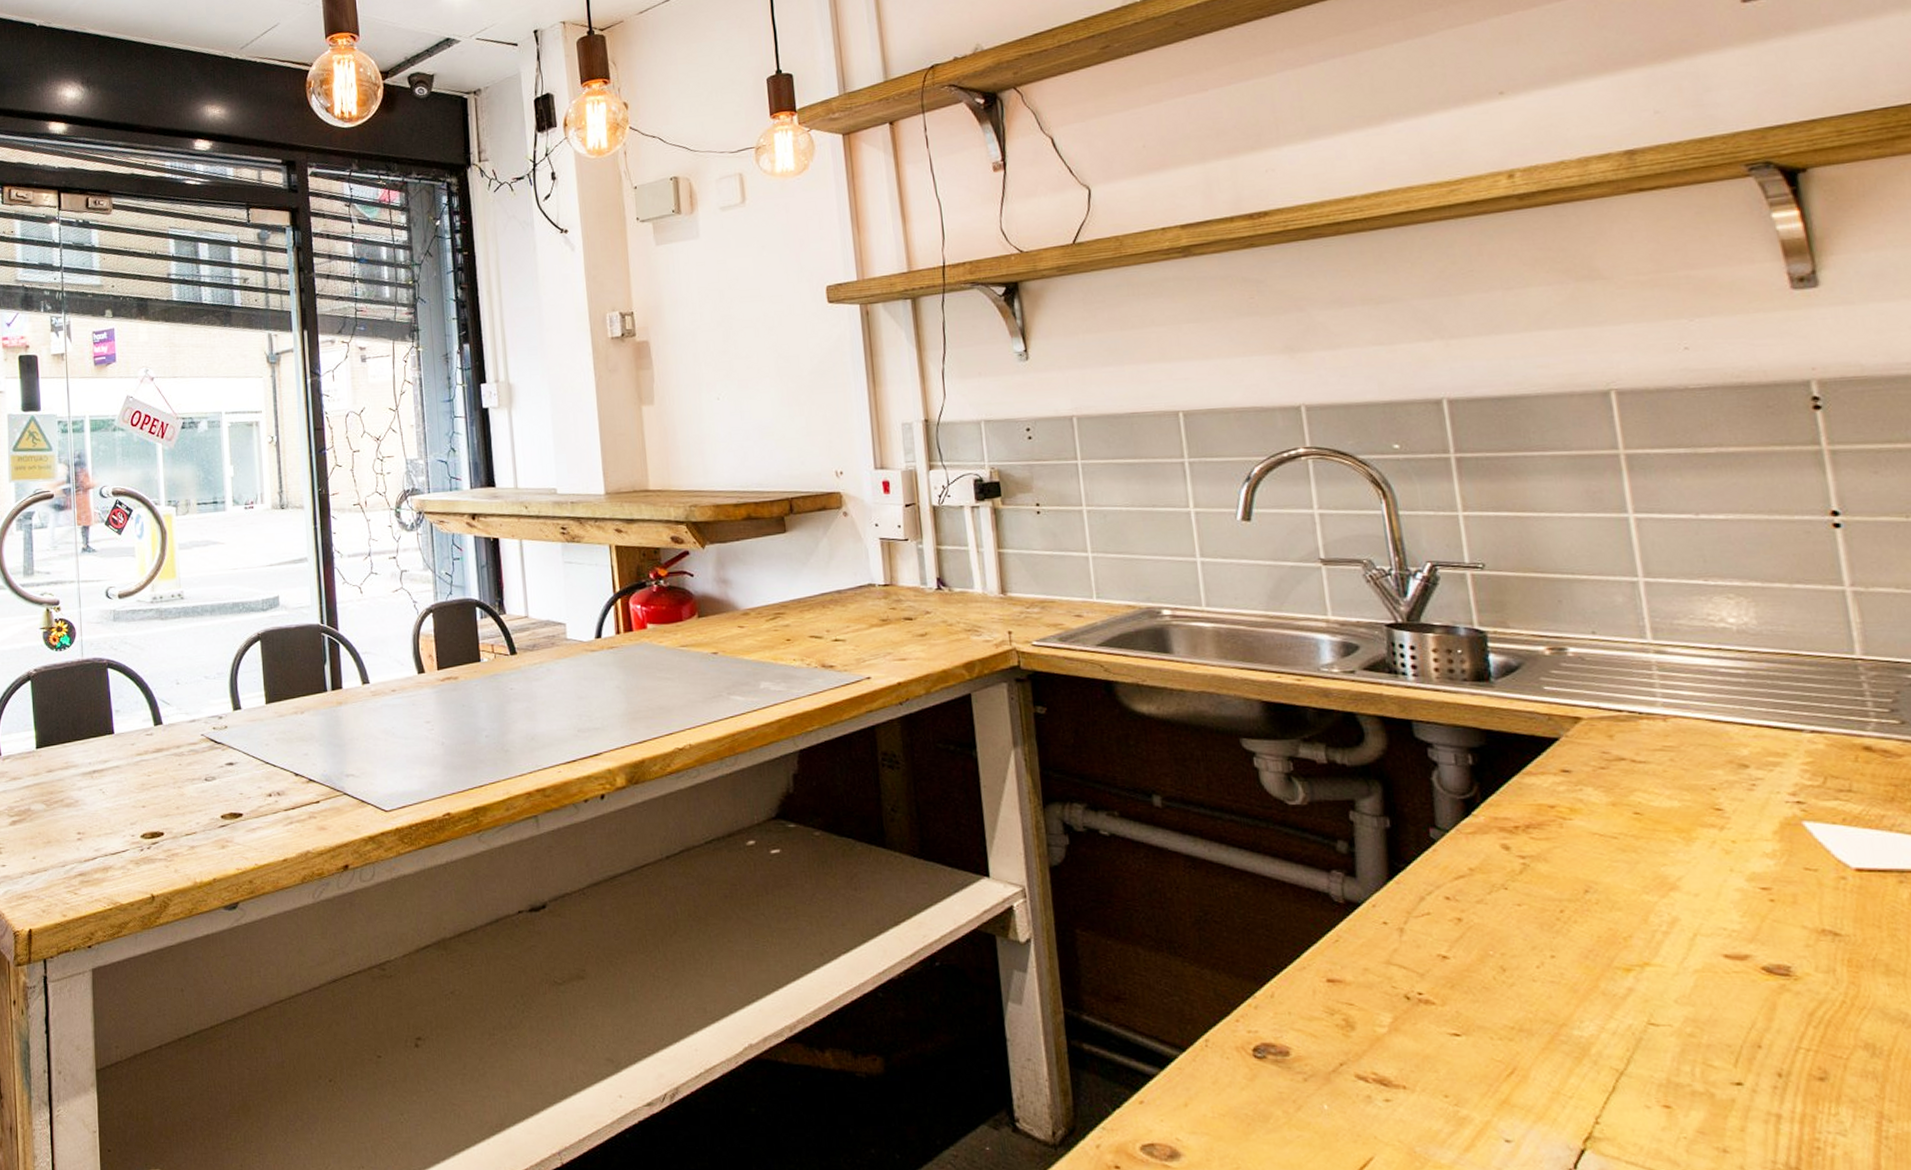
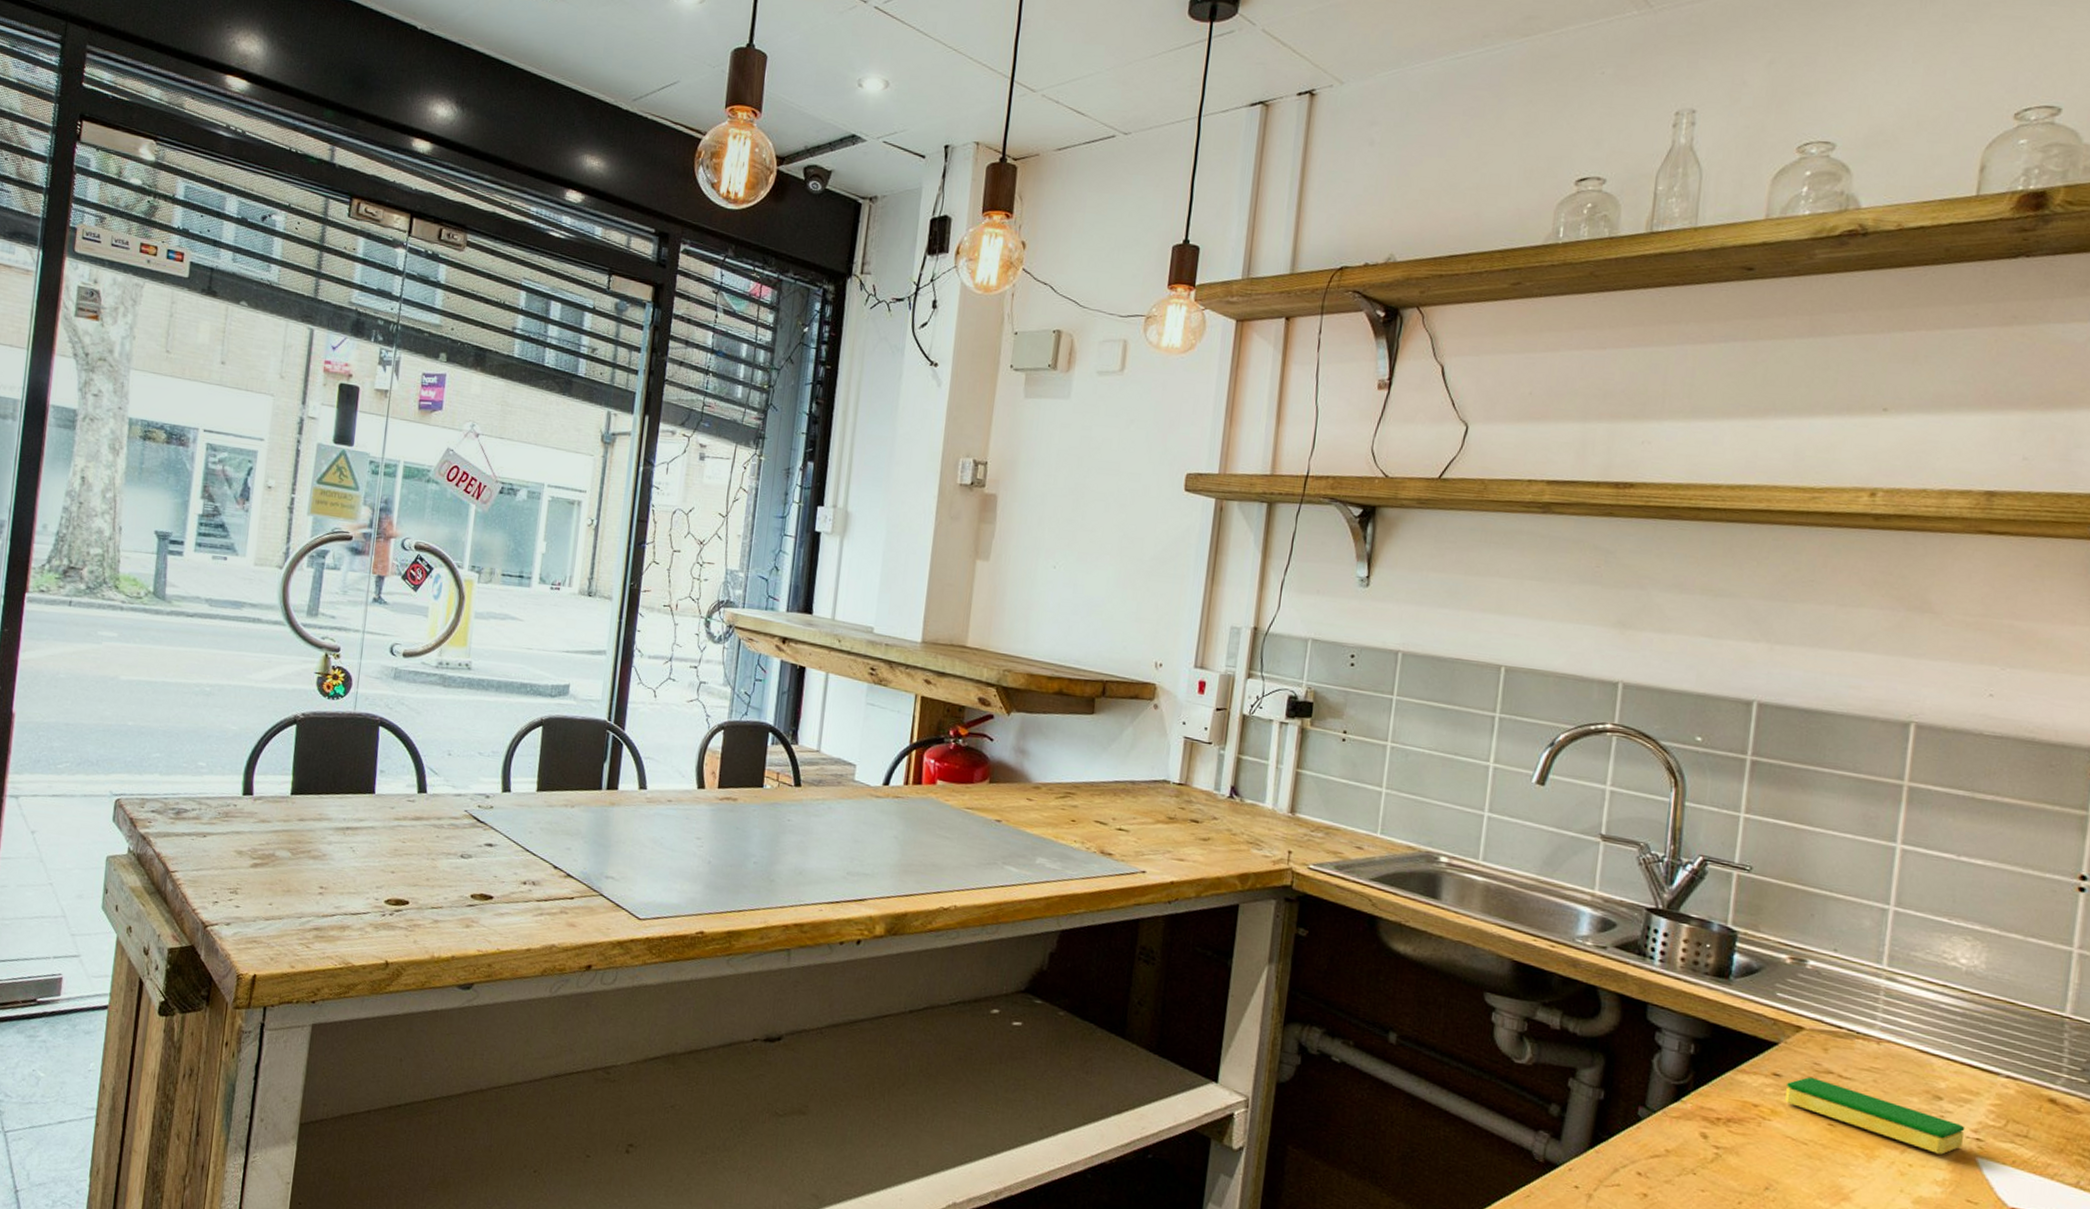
dish sponge: none [1579,767,1784,825] -> present [1785,1077,1965,1154]

